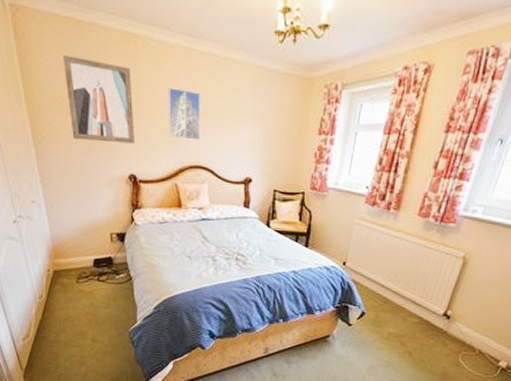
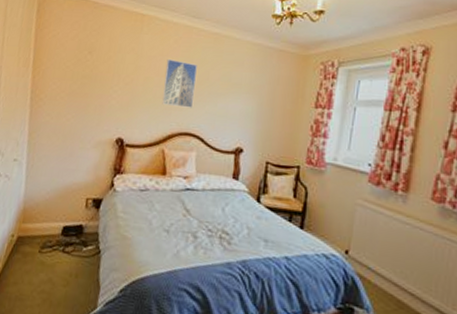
wall art: present [62,55,135,143] -> none [68,29,135,108]

